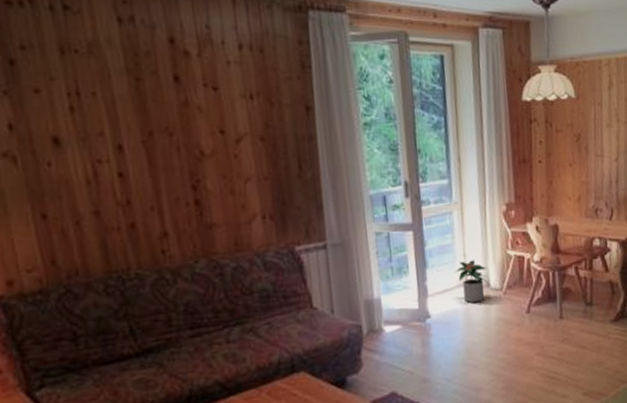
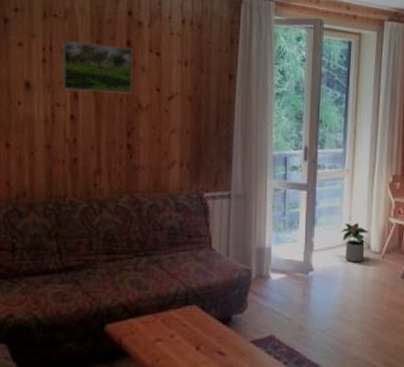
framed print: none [90,81,191,144] -> present [61,40,134,94]

